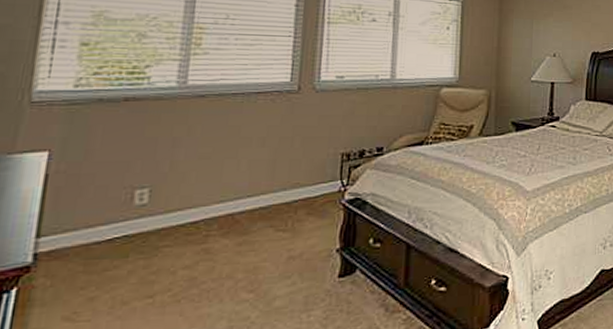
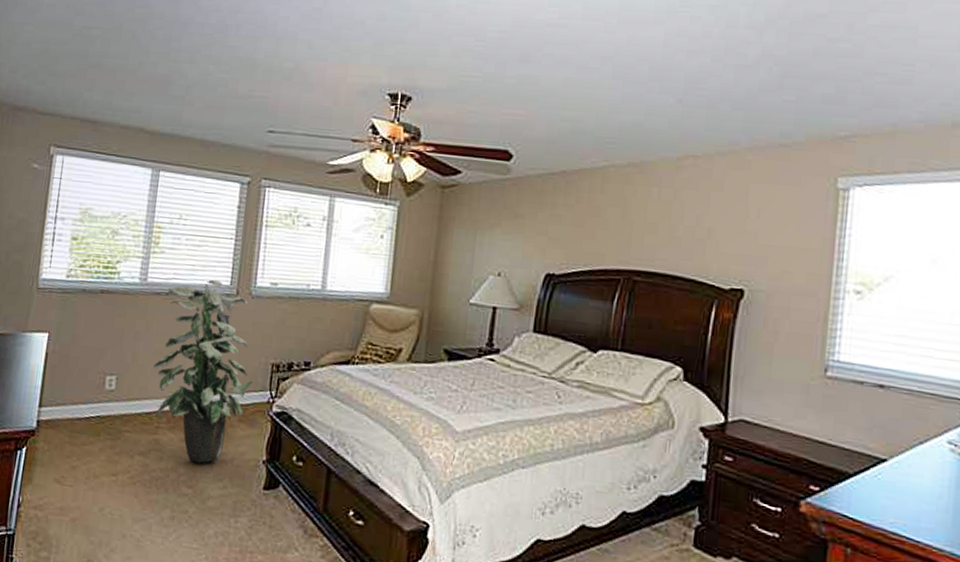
indoor plant: none [199,77,321,265] -> present [153,279,253,463]

